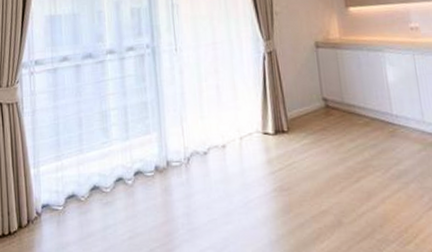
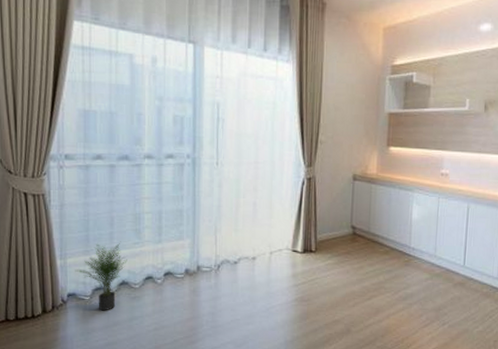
potted plant: none [48,142,97,222] -> present [75,241,127,311]

